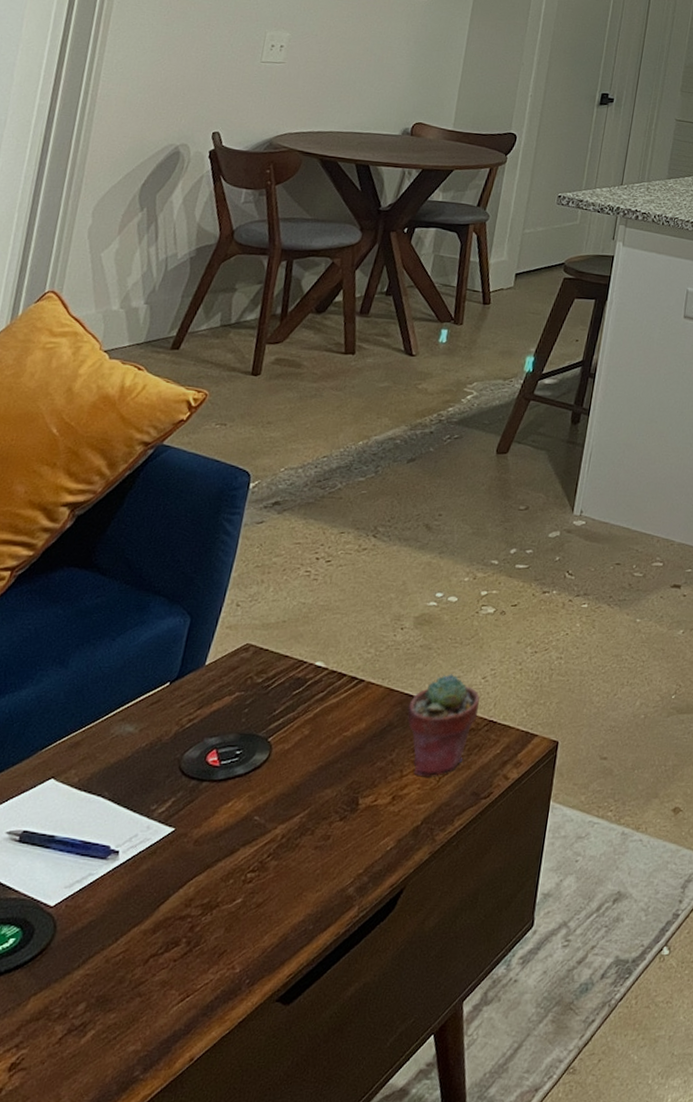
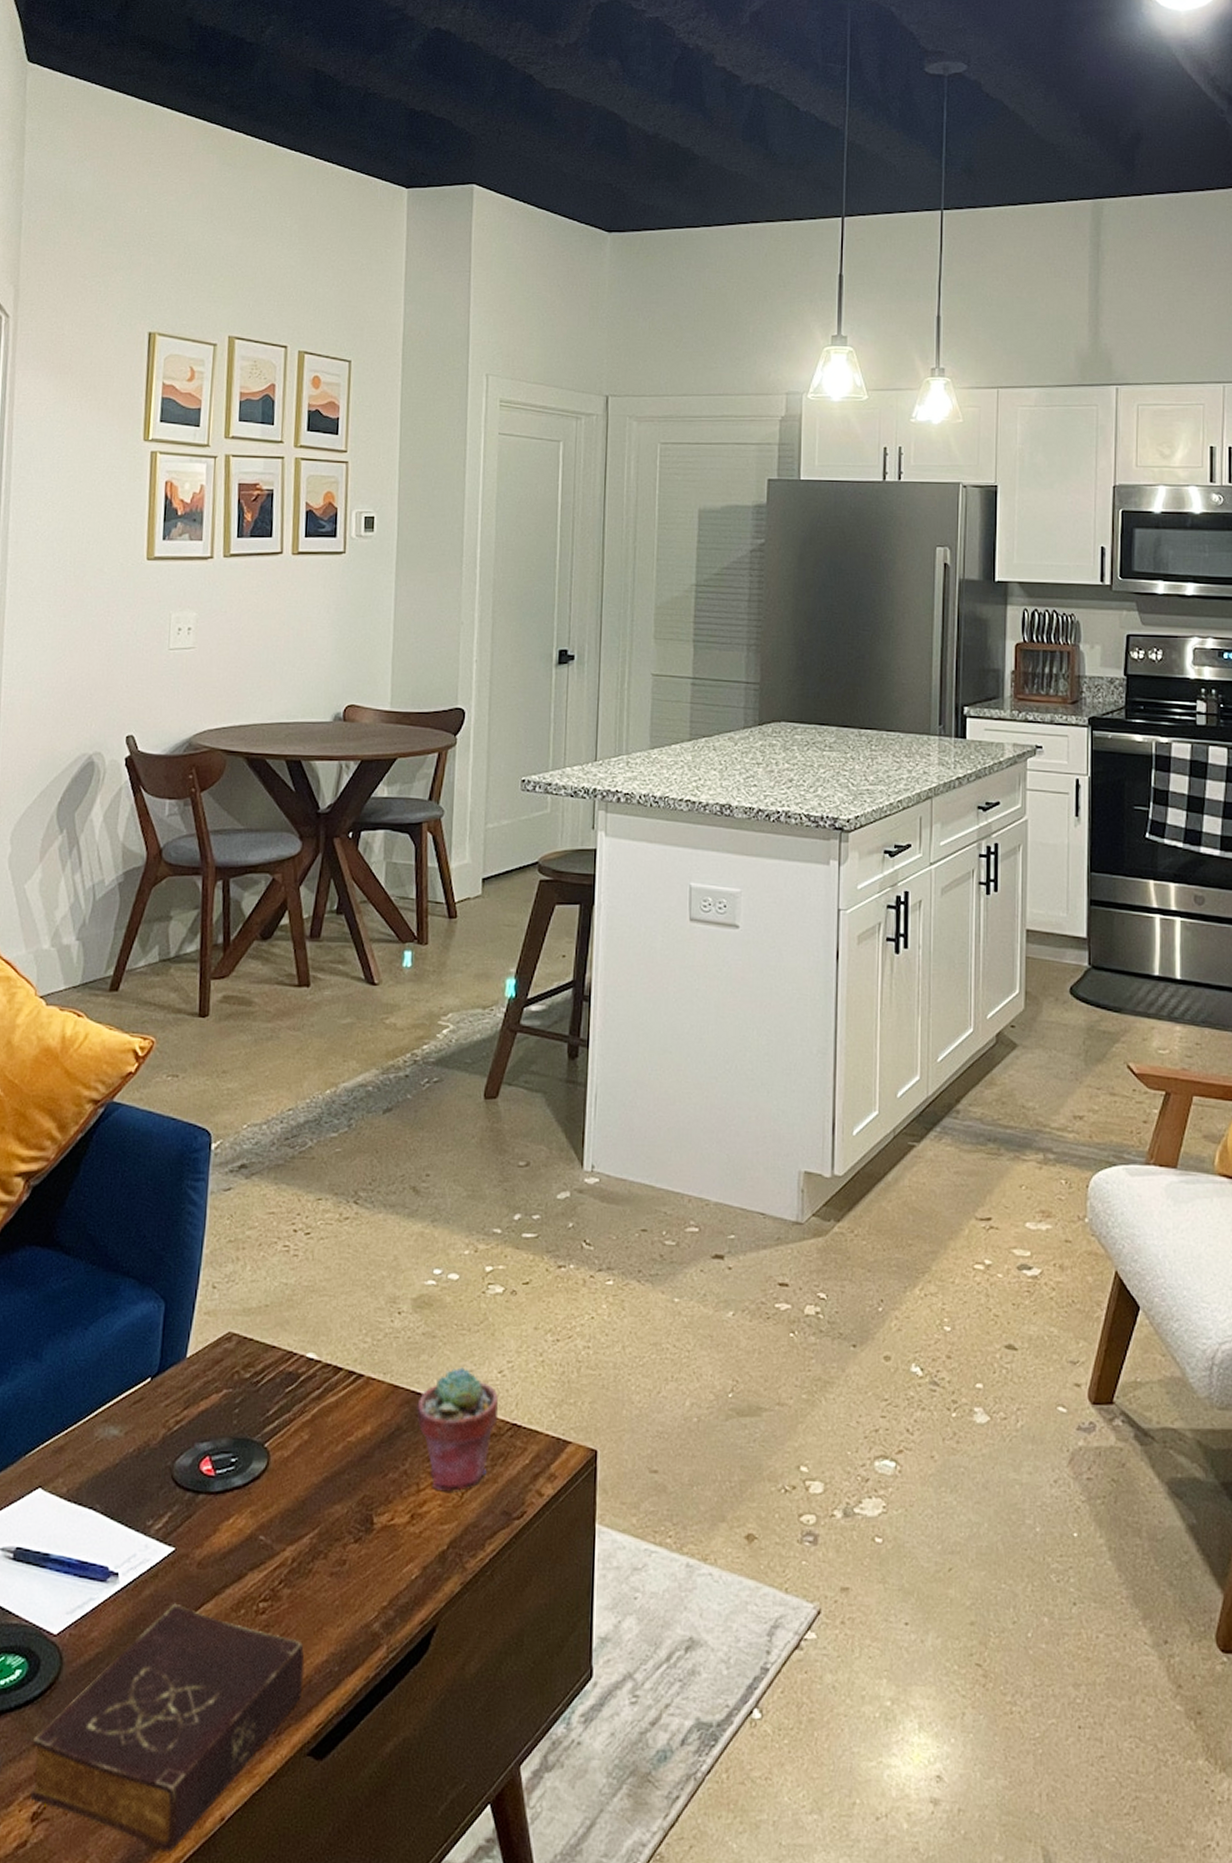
book: none [10,876,284,1091] -> present [30,1603,305,1852]

